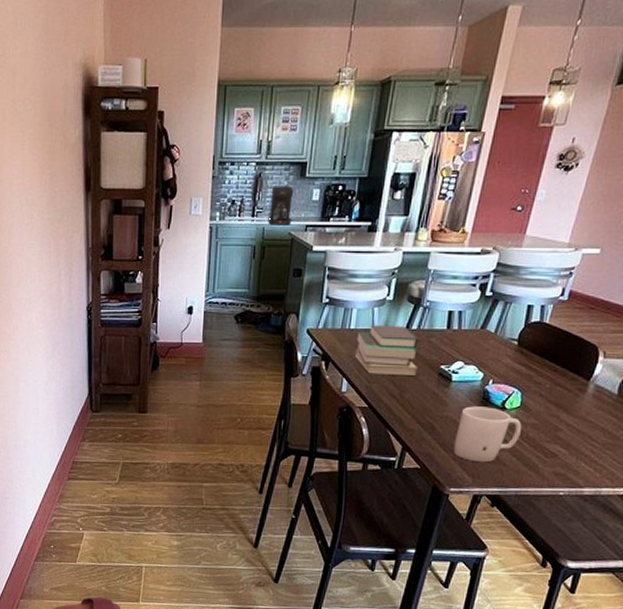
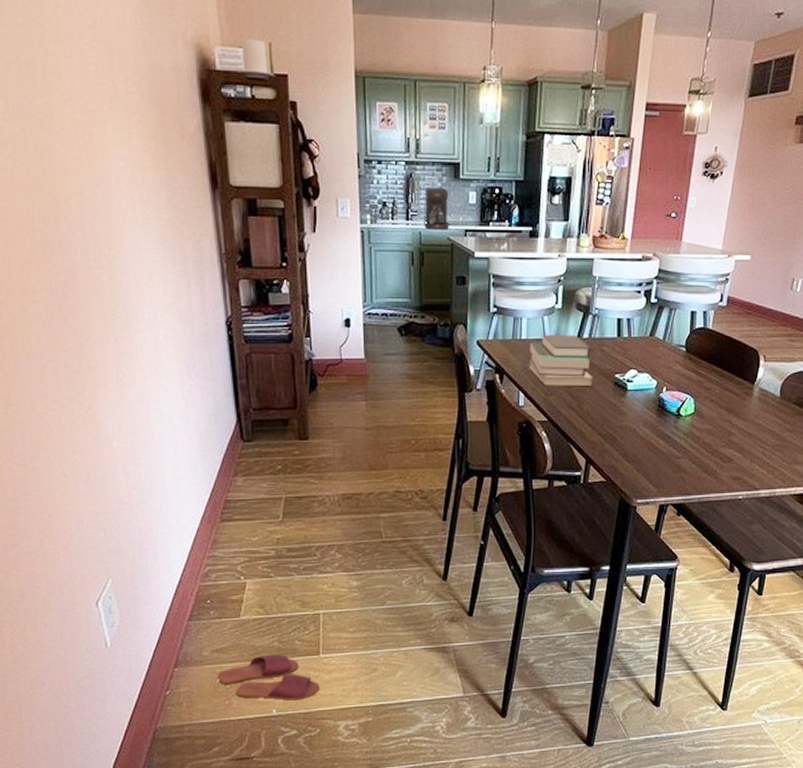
mug: present [453,406,522,463] -> none [636,414,698,472]

